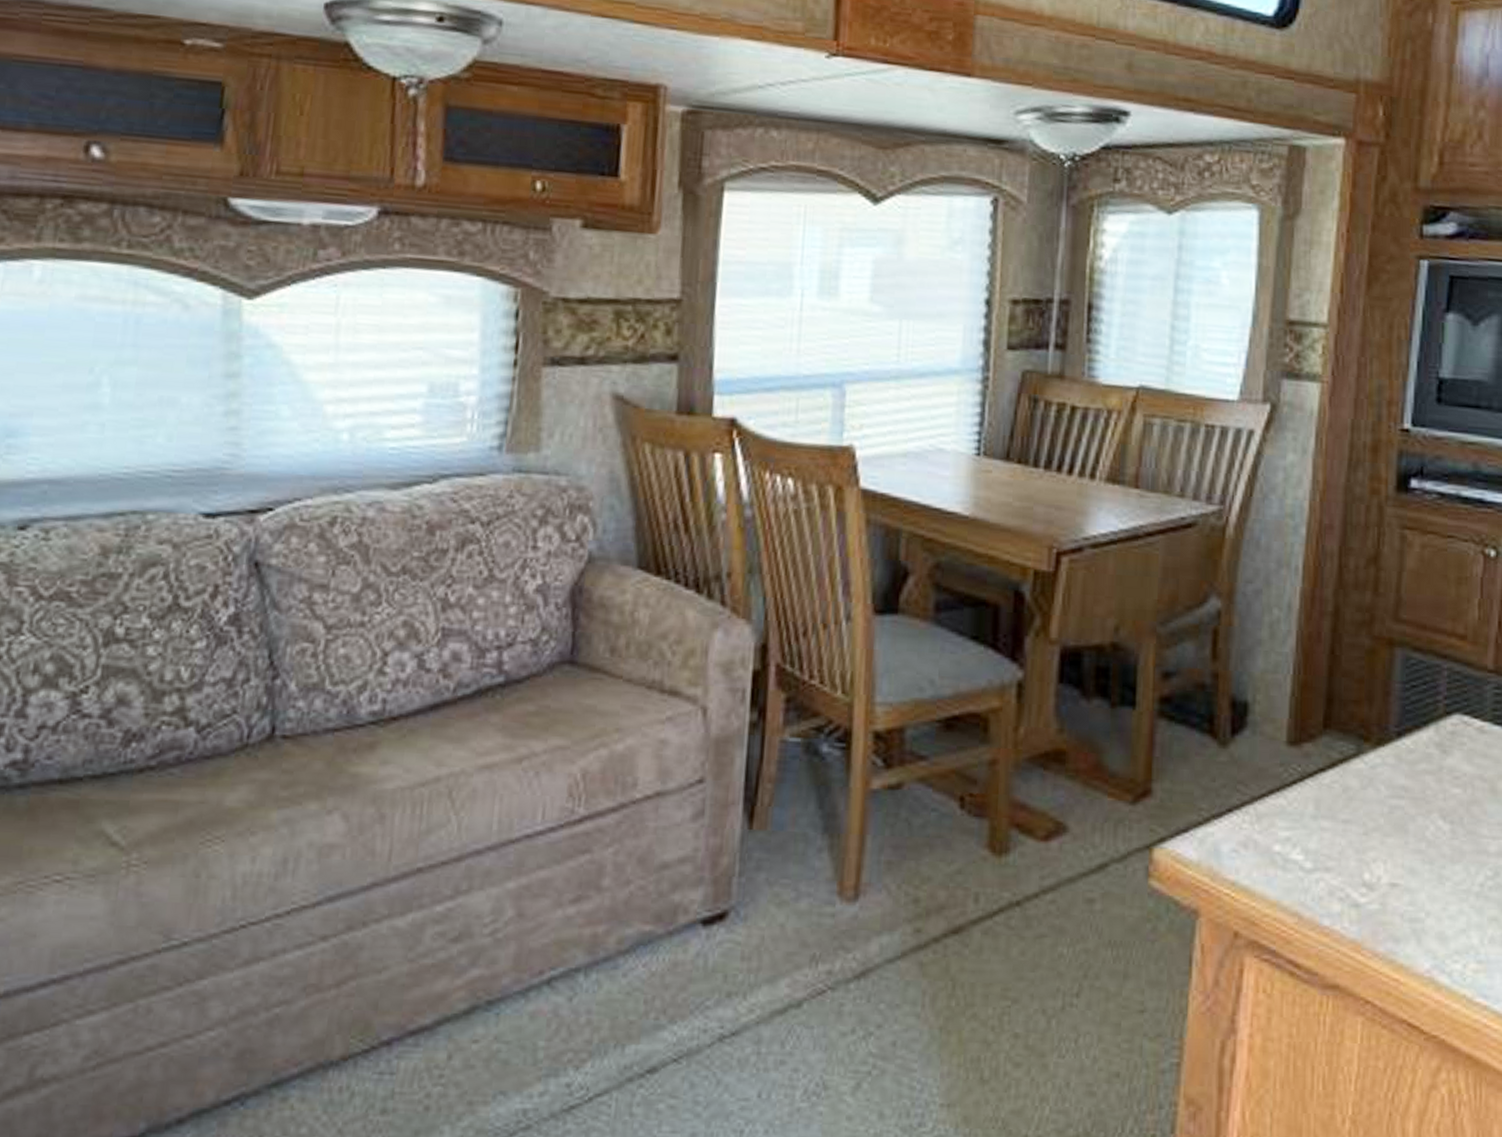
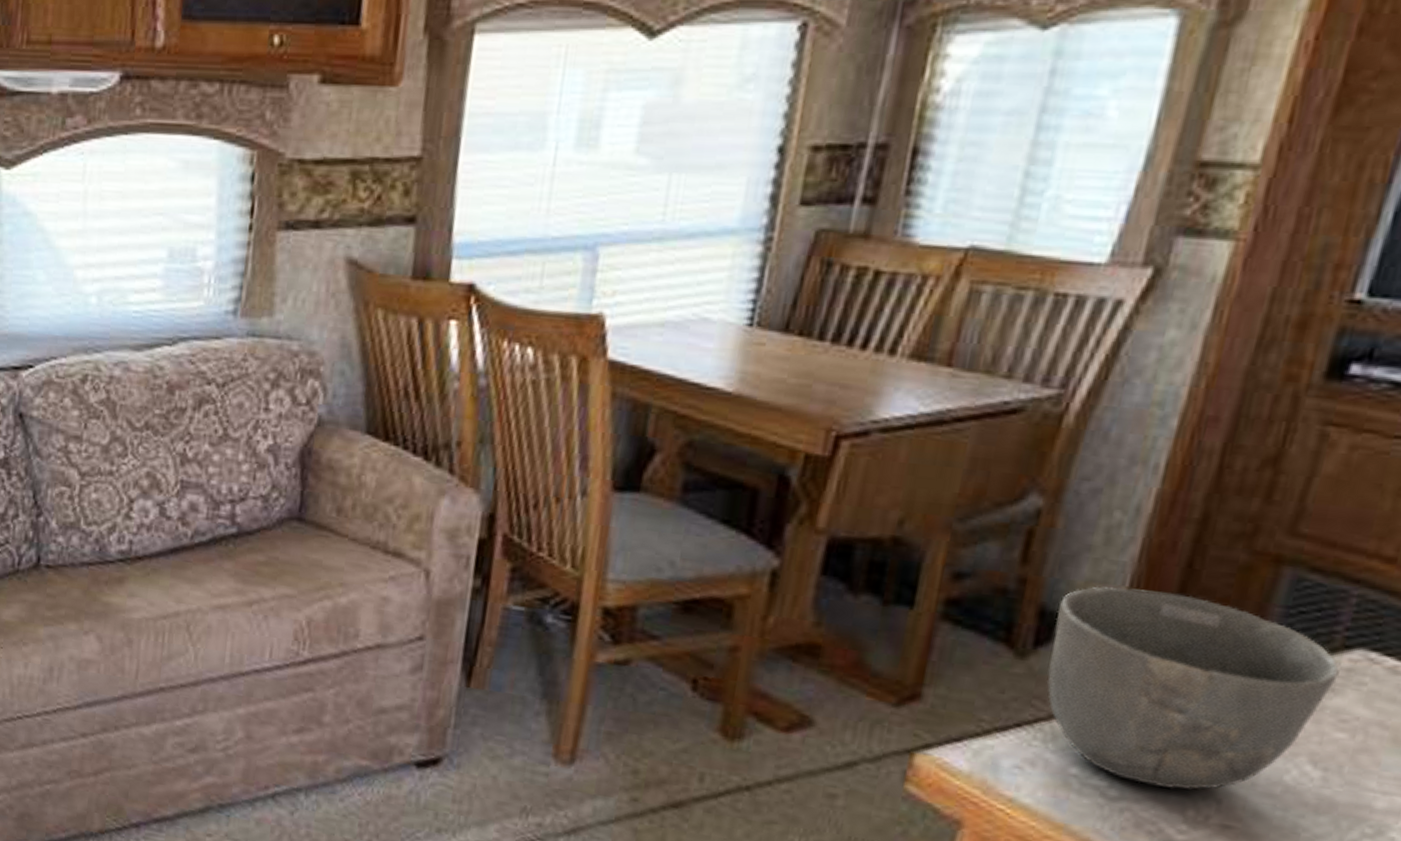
bowl: none [1244,676,1446,856] -> present [1046,586,1340,790]

